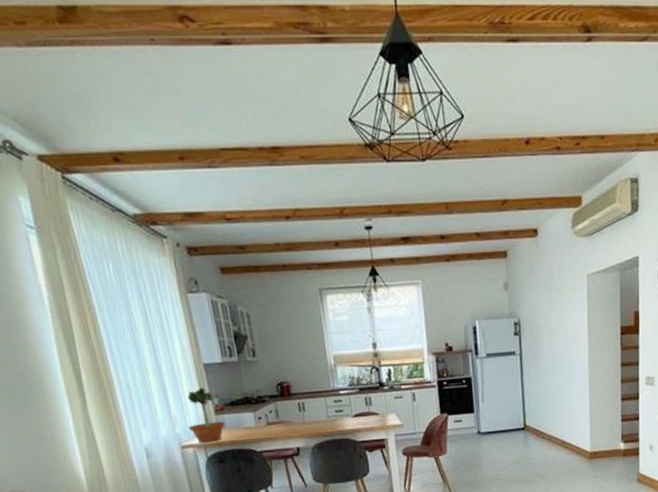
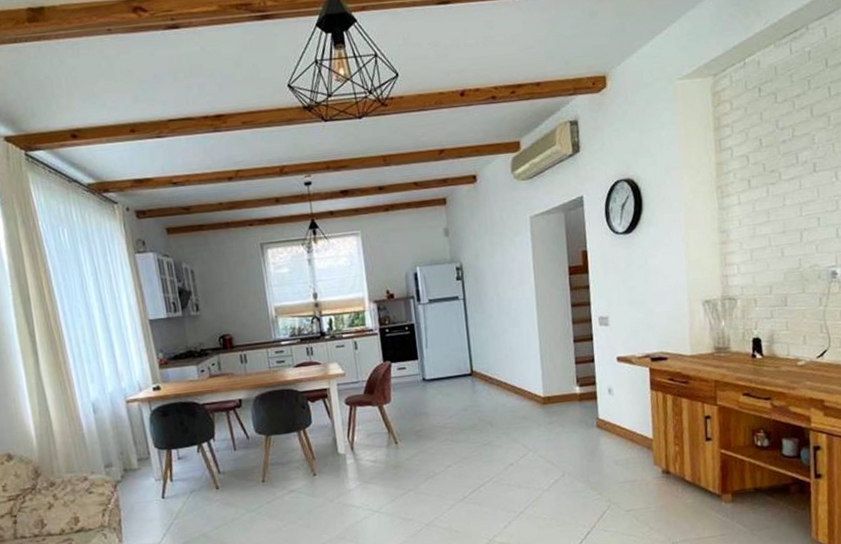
potted tree: present [187,385,226,443] -> none [133,340,170,397]

